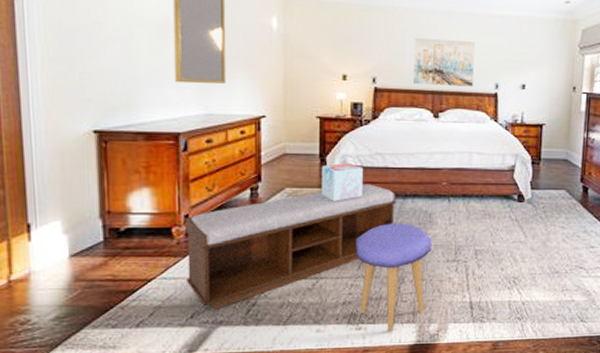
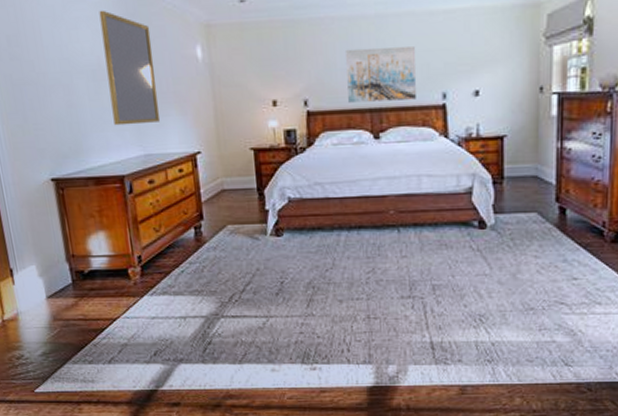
bench: present [185,184,396,310] -> none [138,216,340,348]
decorative box: present [322,162,364,202] -> none [261,194,306,237]
stool: present [355,223,431,332] -> none [302,257,383,373]

